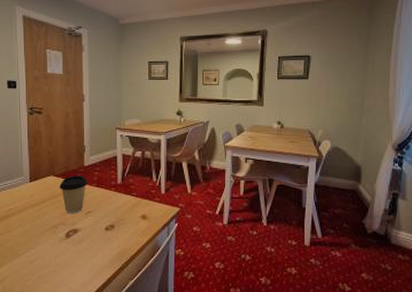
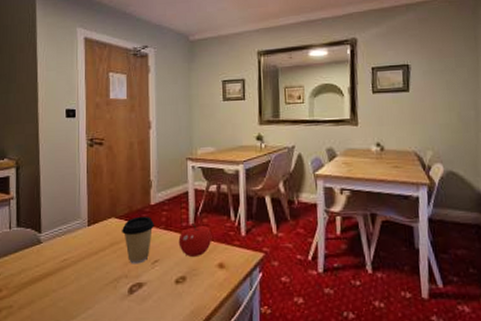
fruit: none [108,183,137,209] -> present [178,224,212,257]

